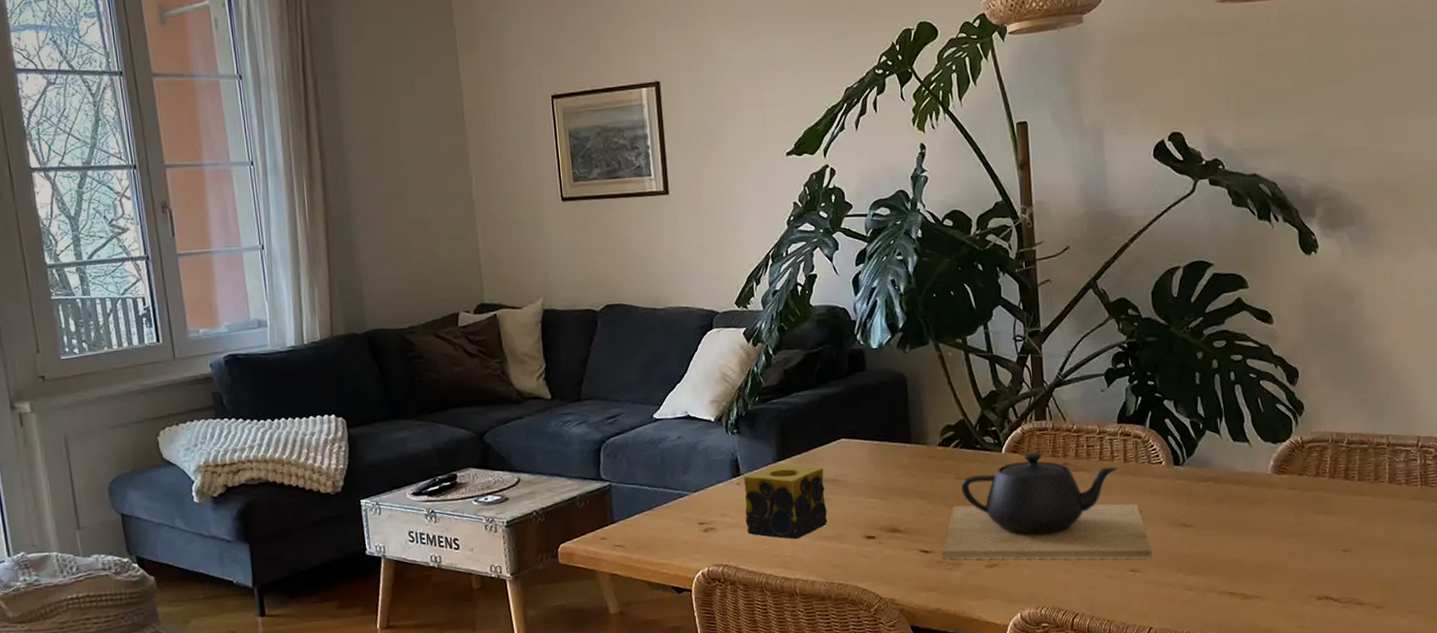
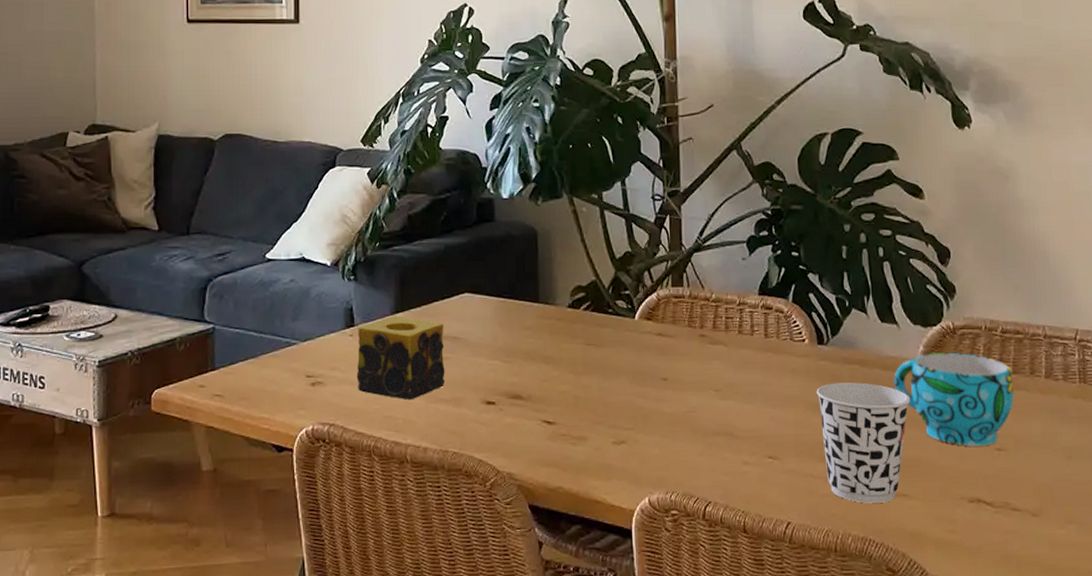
teapot: present [941,452,1153,559] -> none [566,320,793,445]
cup: none [1173,498,1262,607] -> present [816,382,911,503]
cup: none [1246,465,1359,550] -> present [894,352,1014,446]

